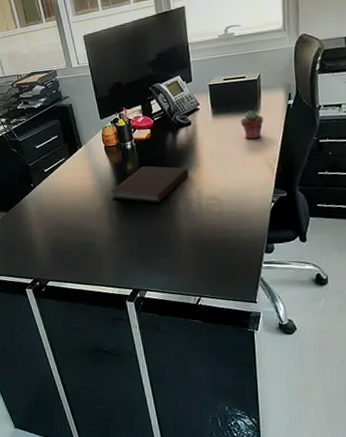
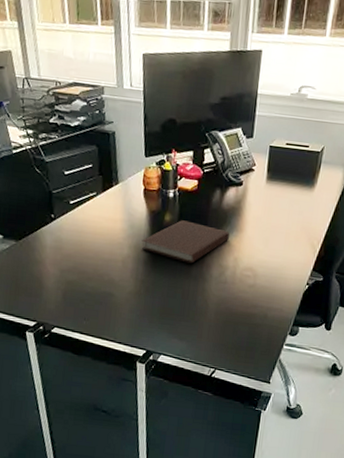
potted succulent: present [241,110,264,139] -> none [294,184,317,215]

